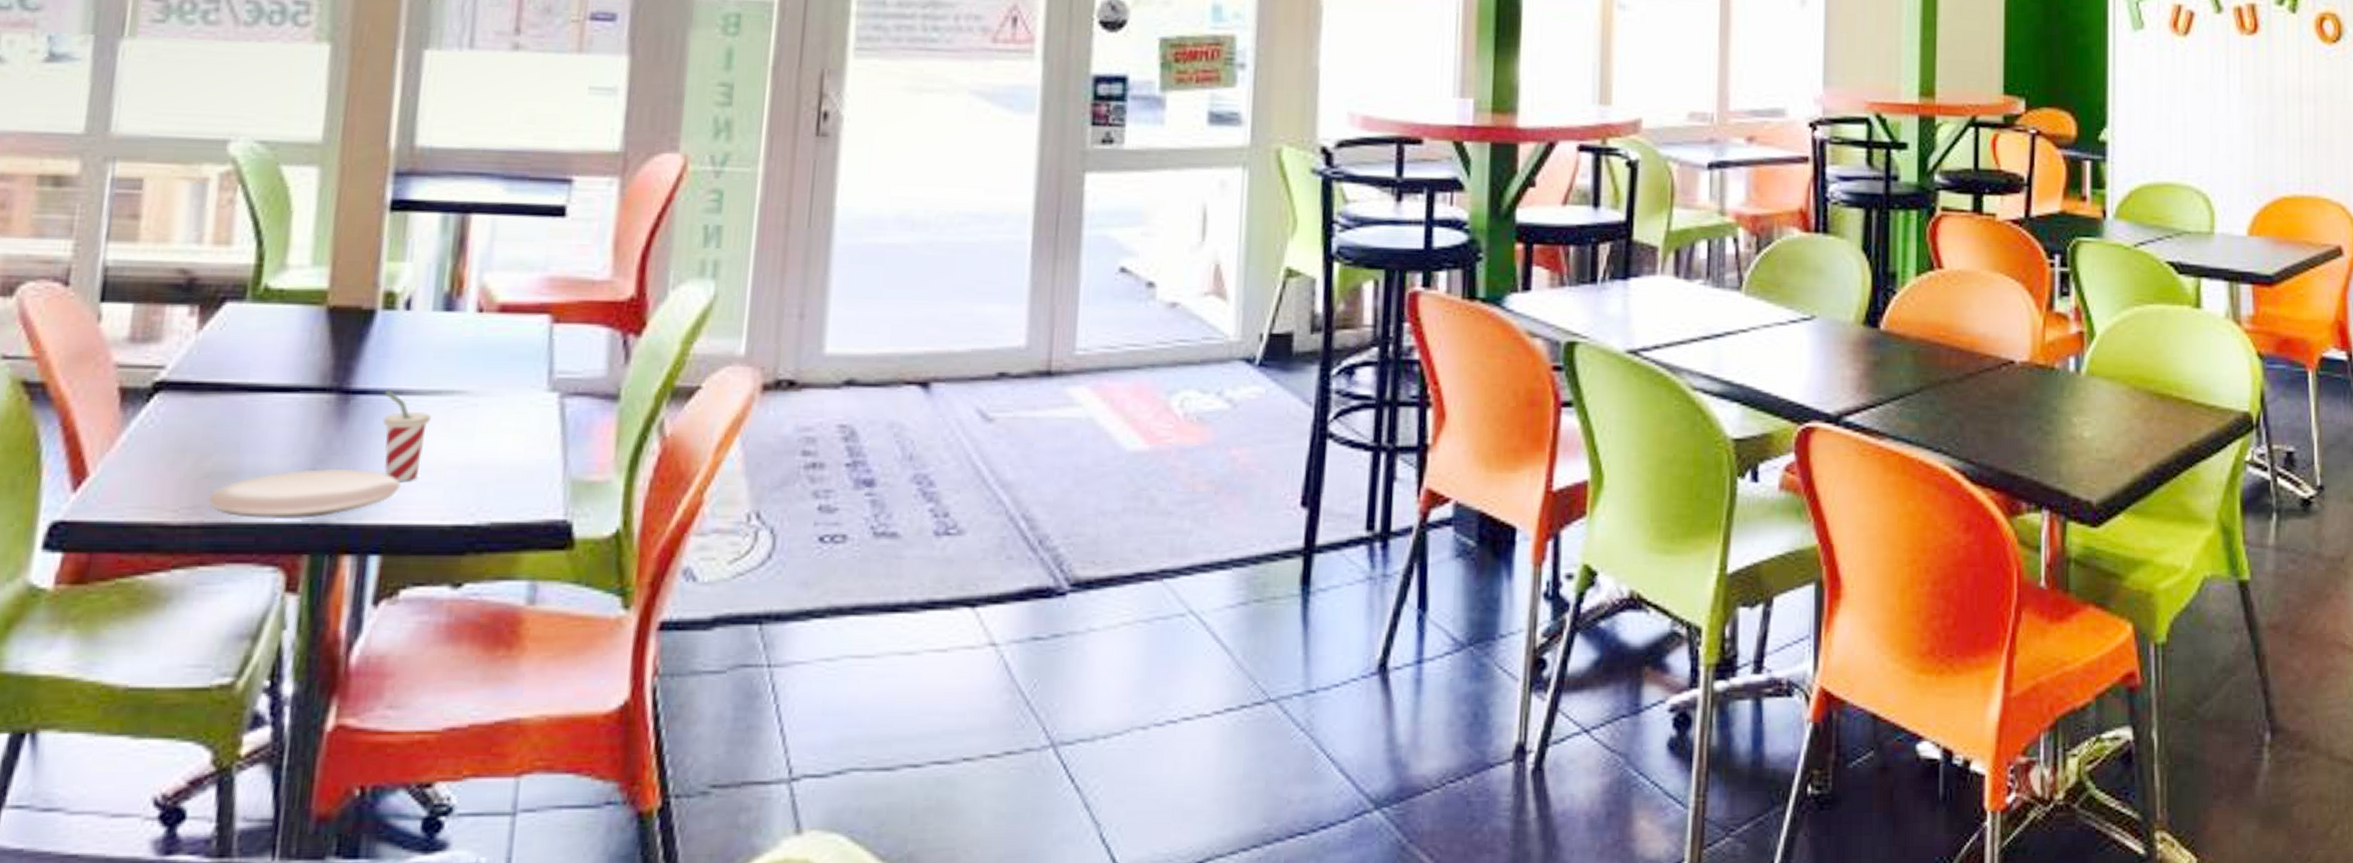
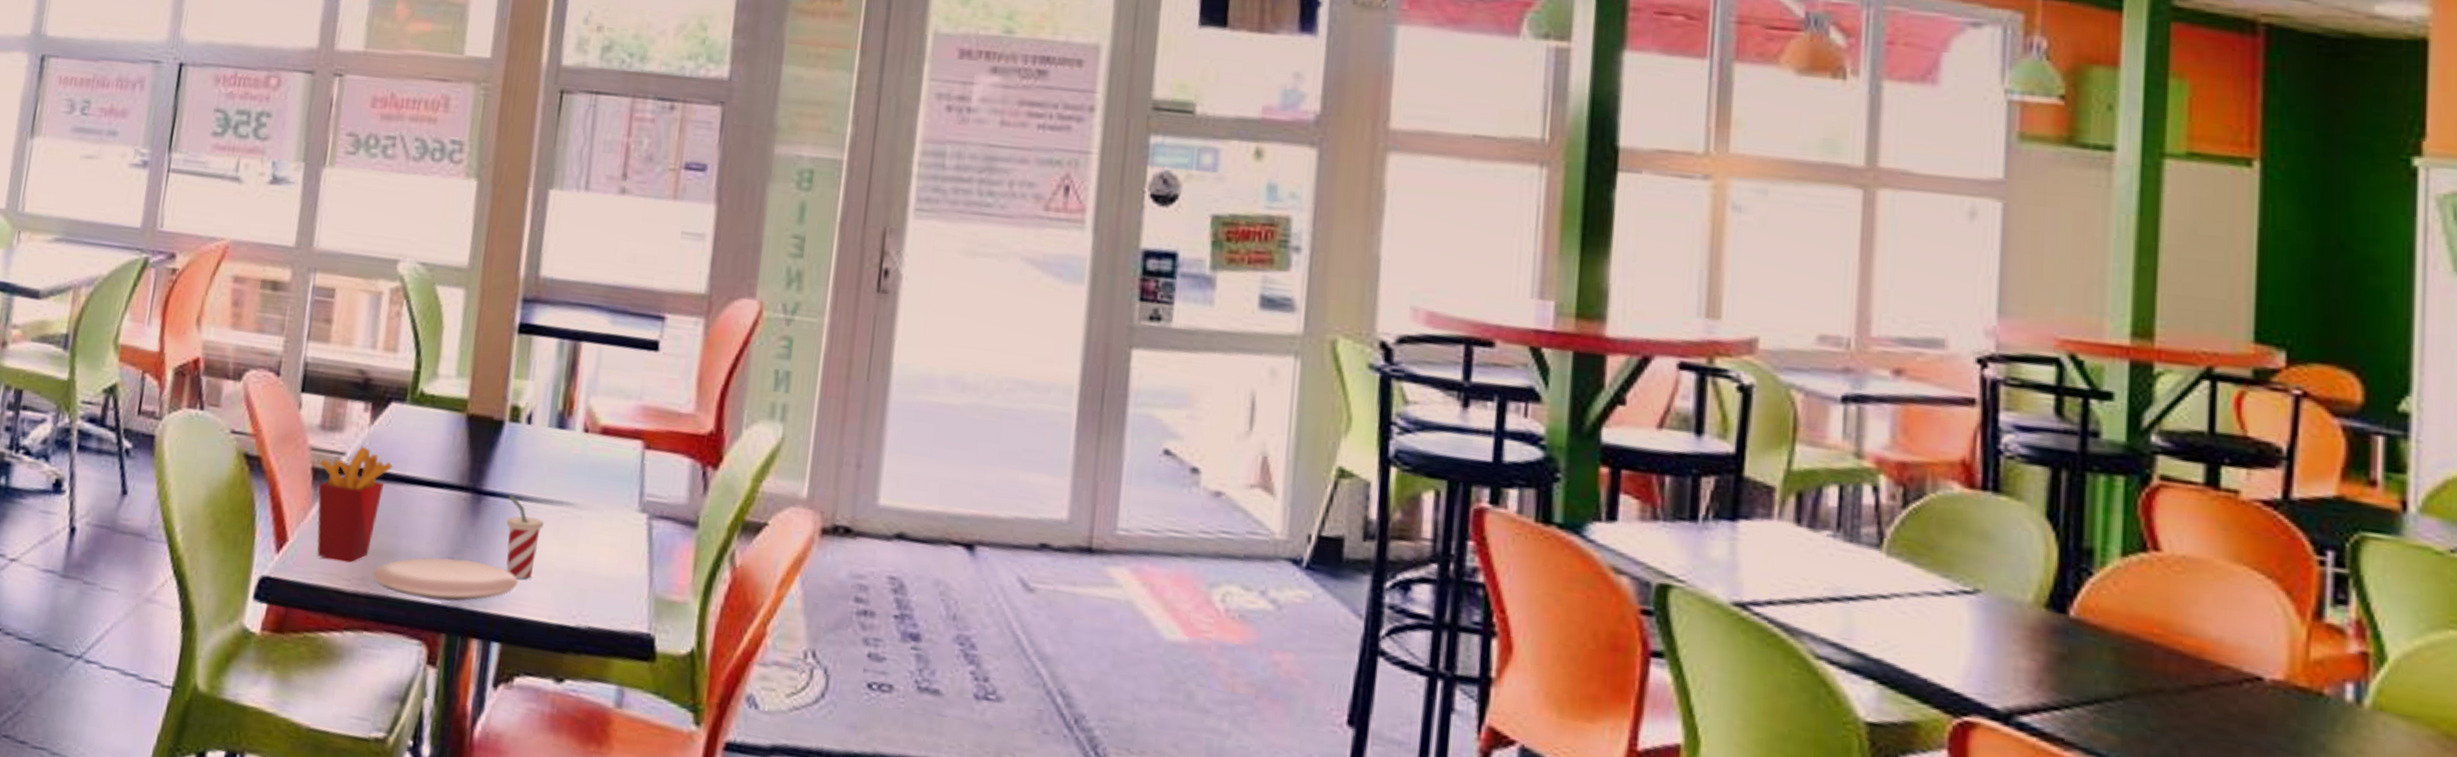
french fries: none [128,355,230,491] -> present [316,446,392,563]

